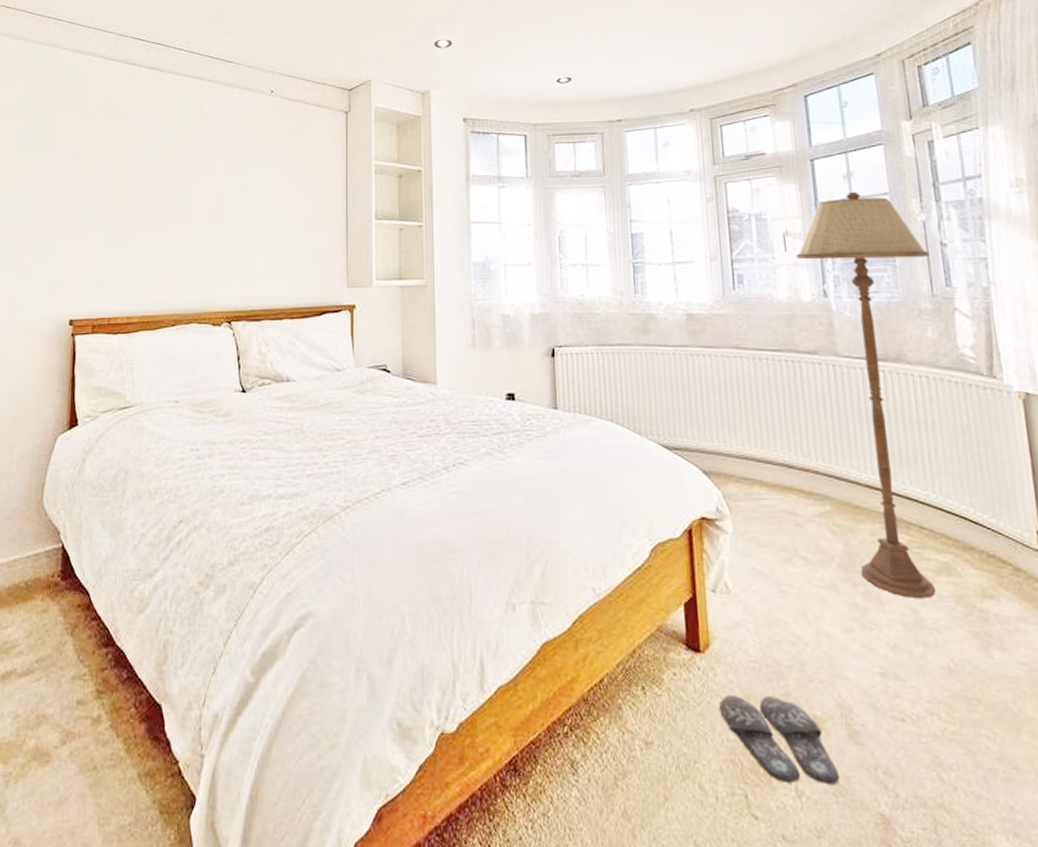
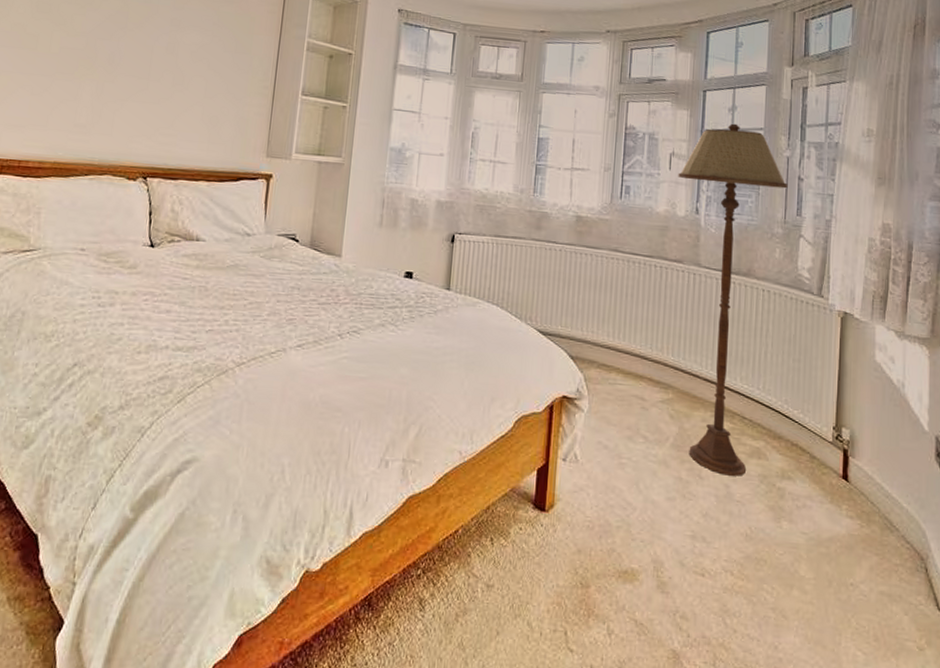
slippers: present [719,694,839,784] -> none [554,548,644,625]

